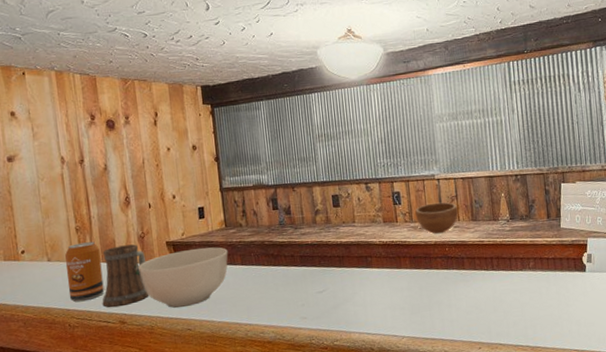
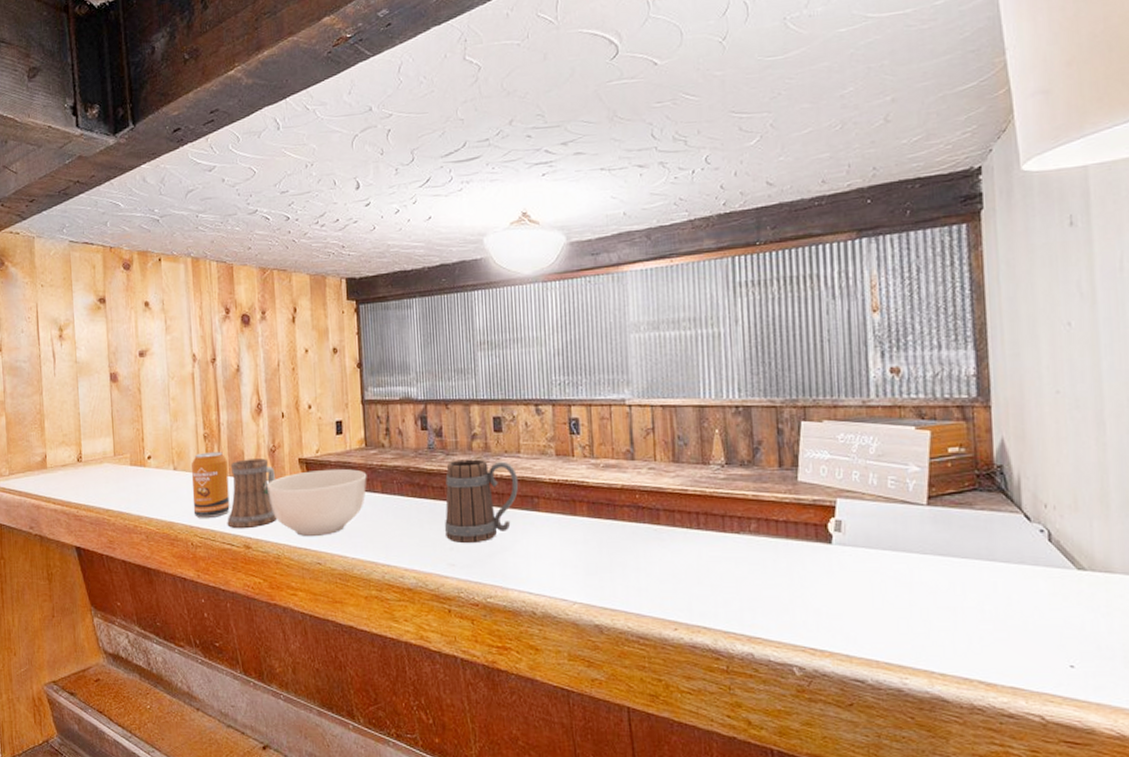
beer mug: none [295,230,355,300] -> present [444,459,519,544]
bowl: present [415,202,458,234] -> none [598,435,654,476]

